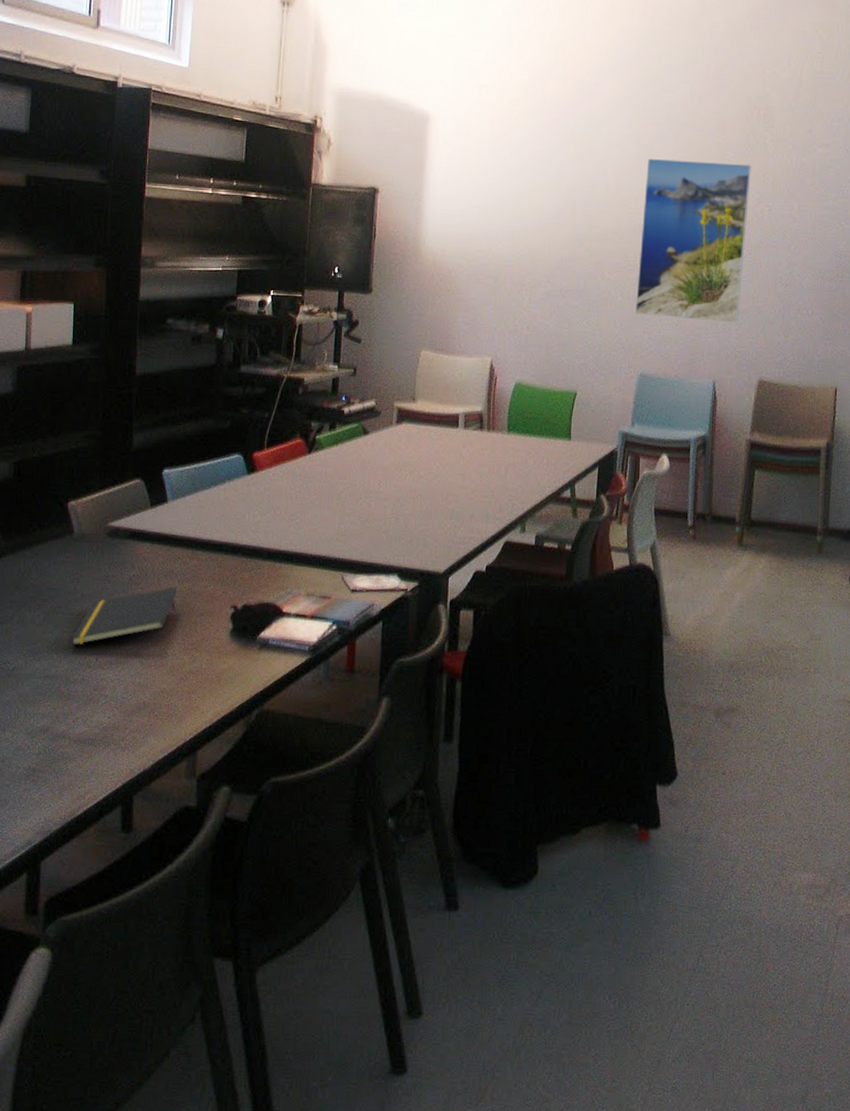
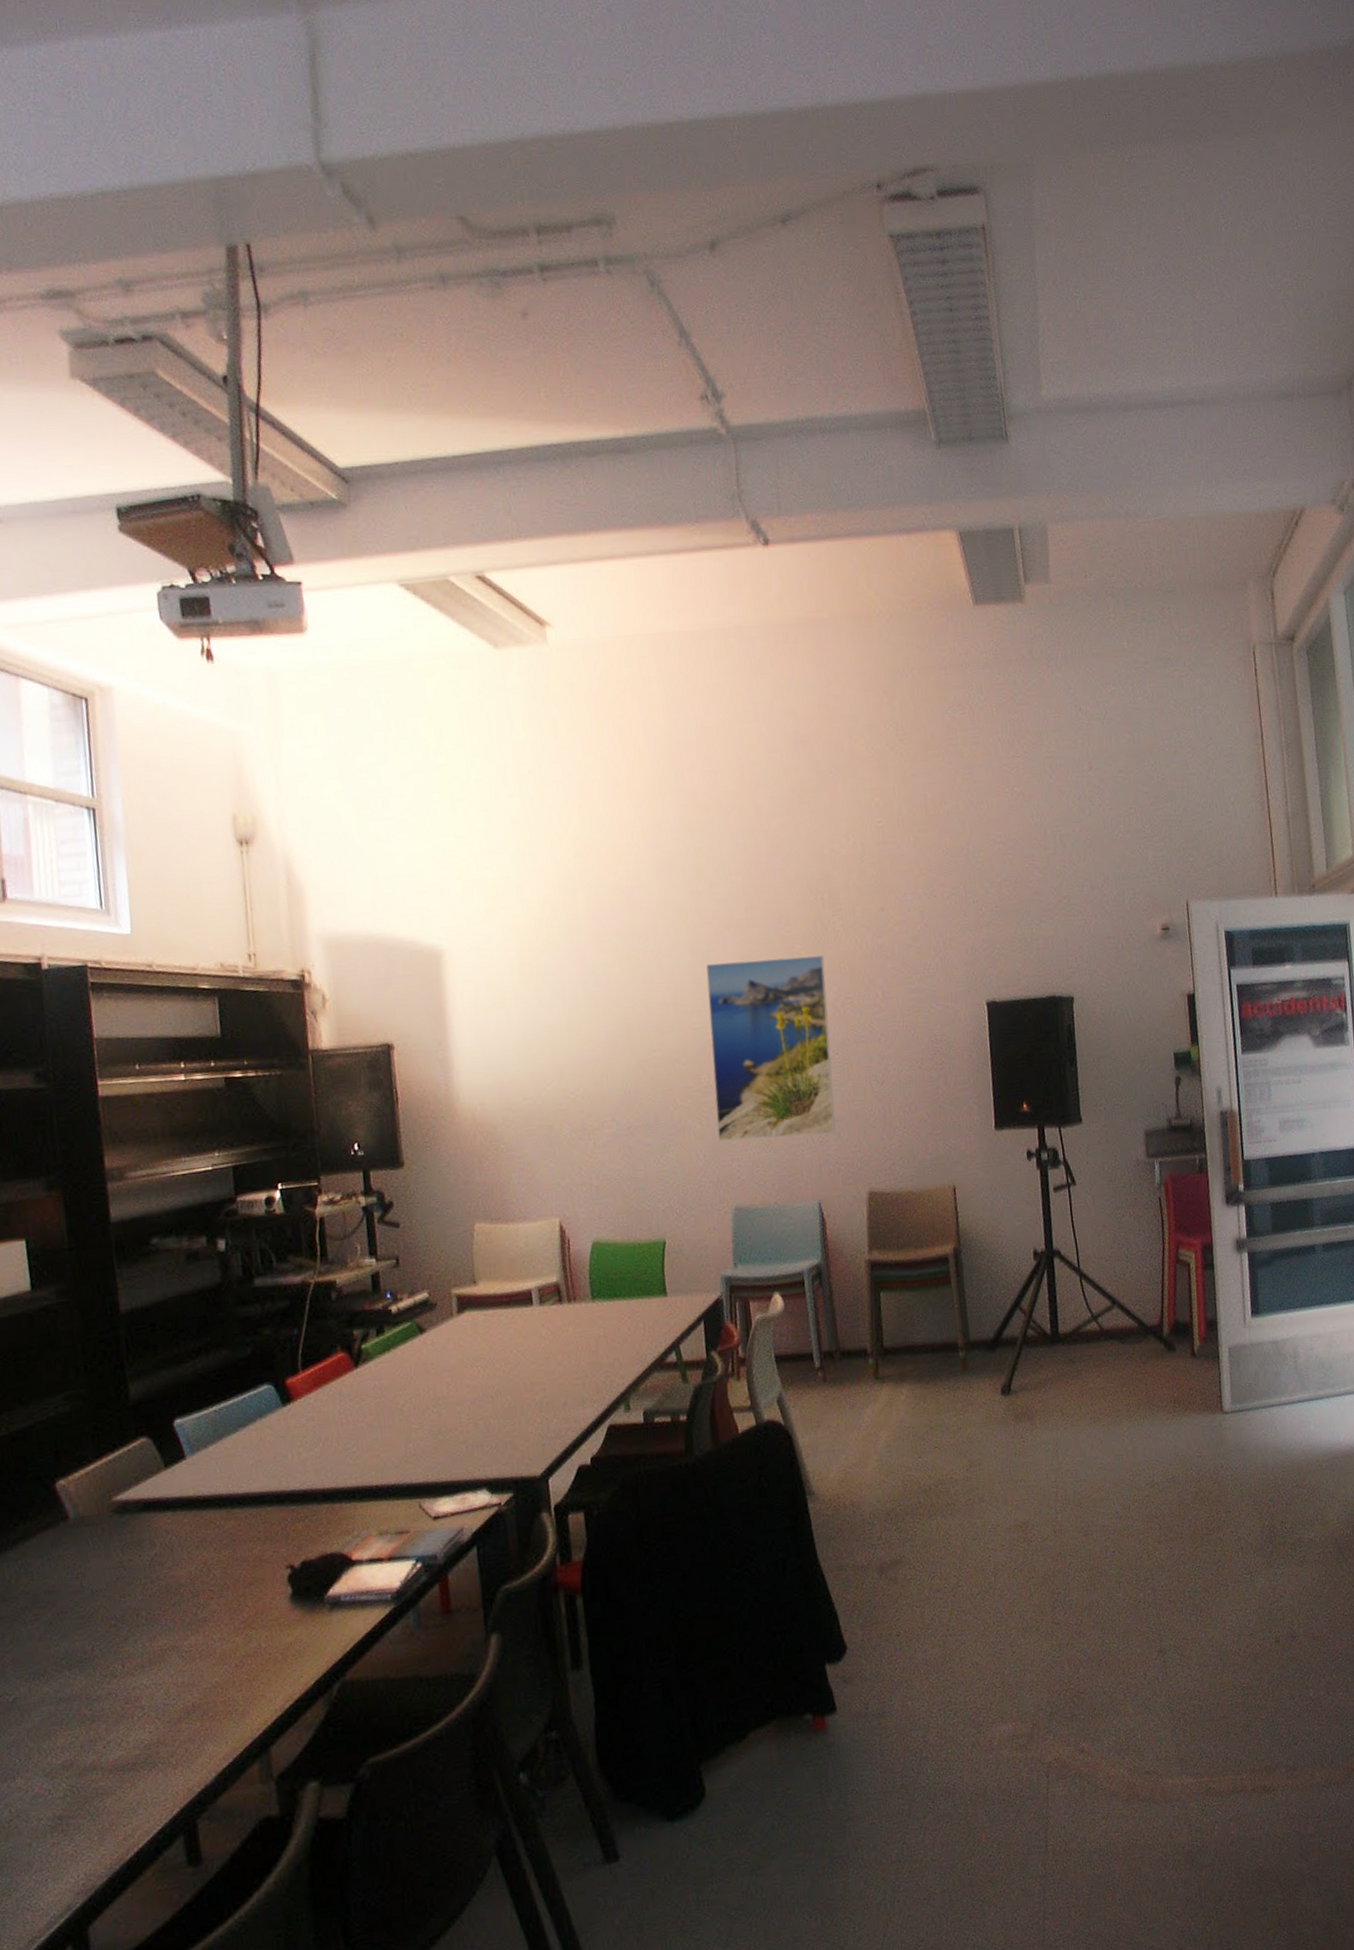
notepad: present [71,587,177,646] -> none [85,1558,215,1655]

